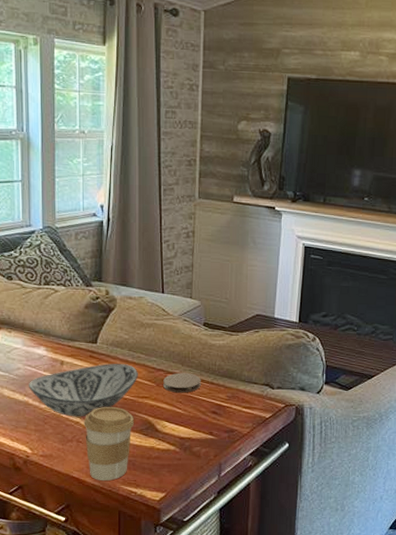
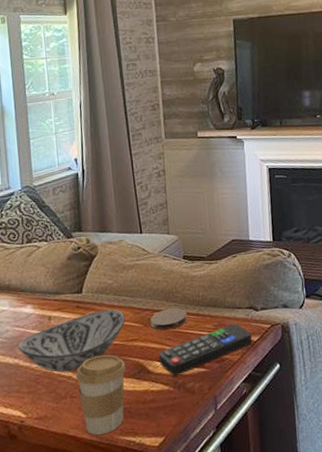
remote control: none [168,397,264,438] -> present [158,323,252,376]

